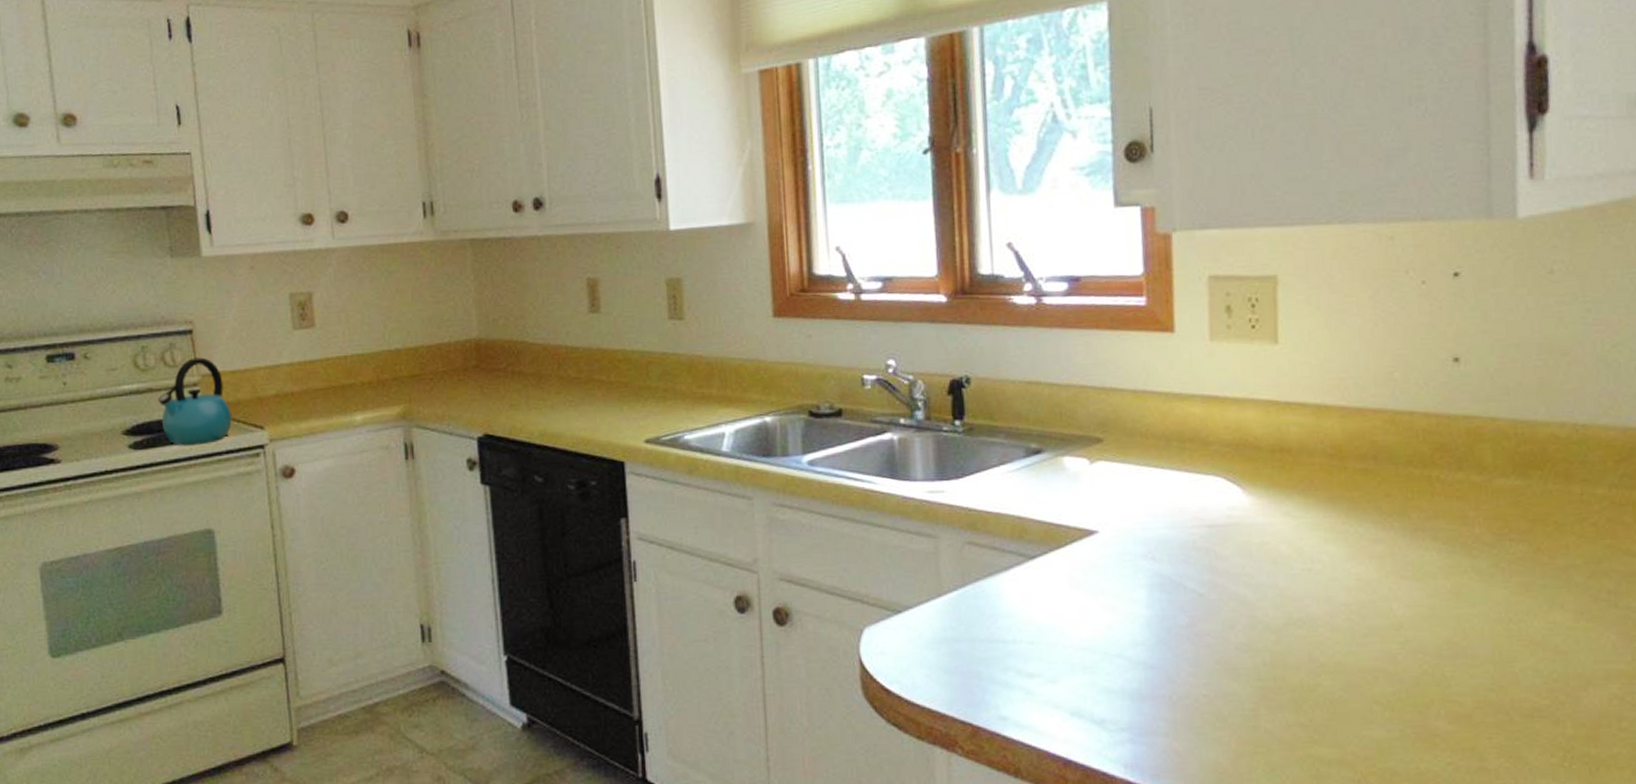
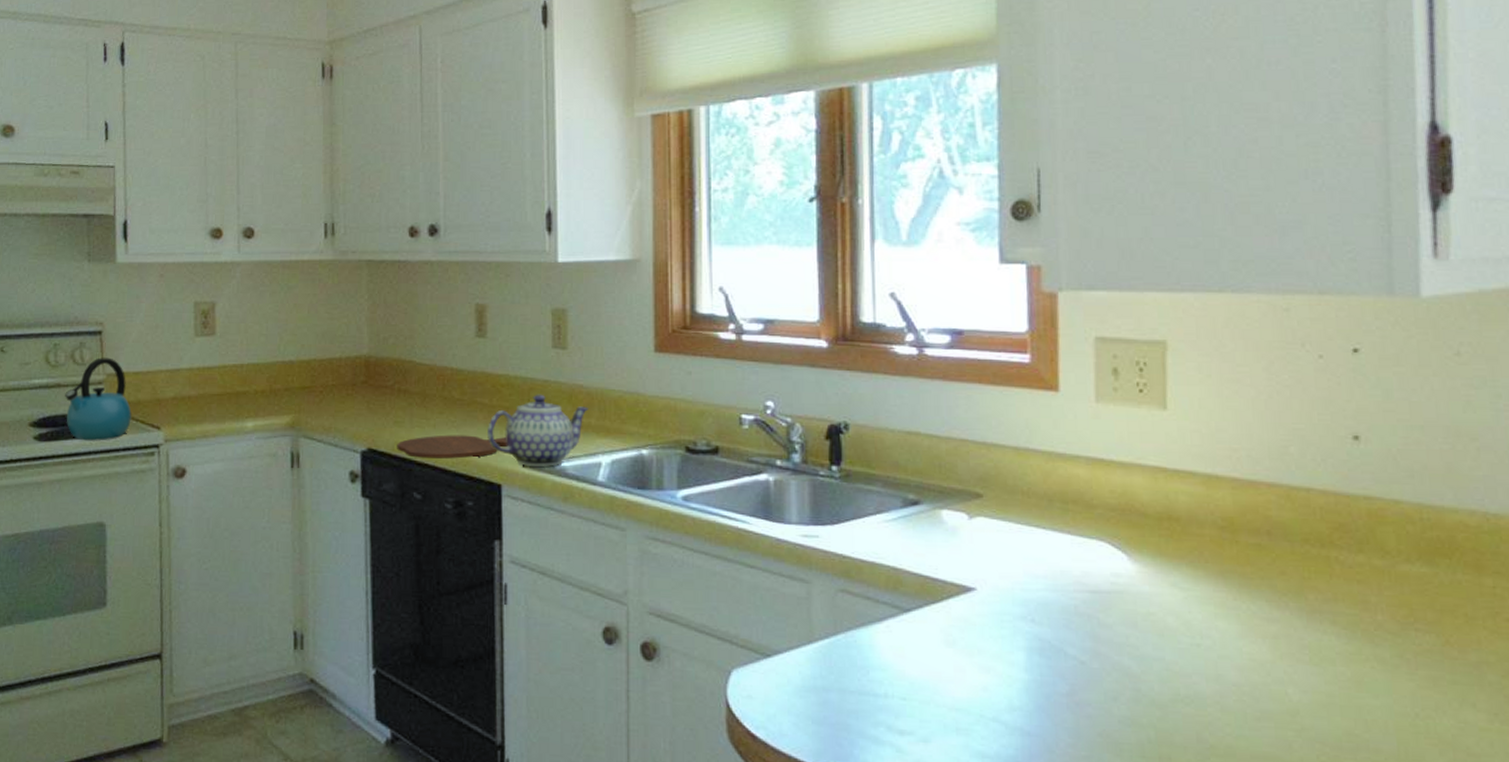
cutting board: none [514,413,628,441] -> present [397,435,507,459]
teapot: none [607,367,709,441] -> present [487,394,589,467]

